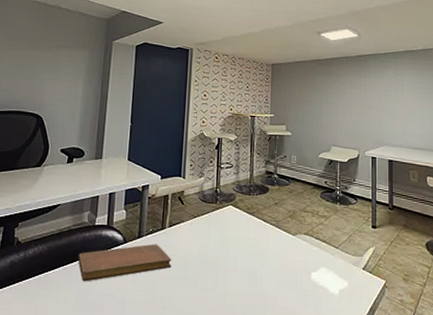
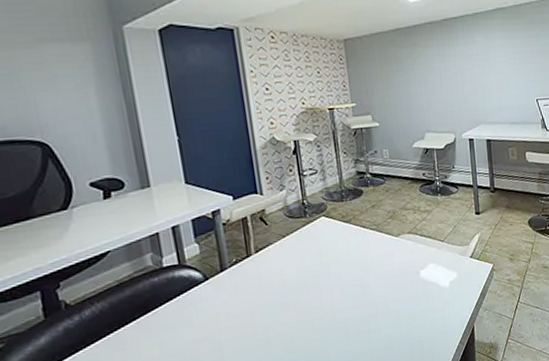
notebook: present [78,244,172,282] -> none [151,274,268,332]

